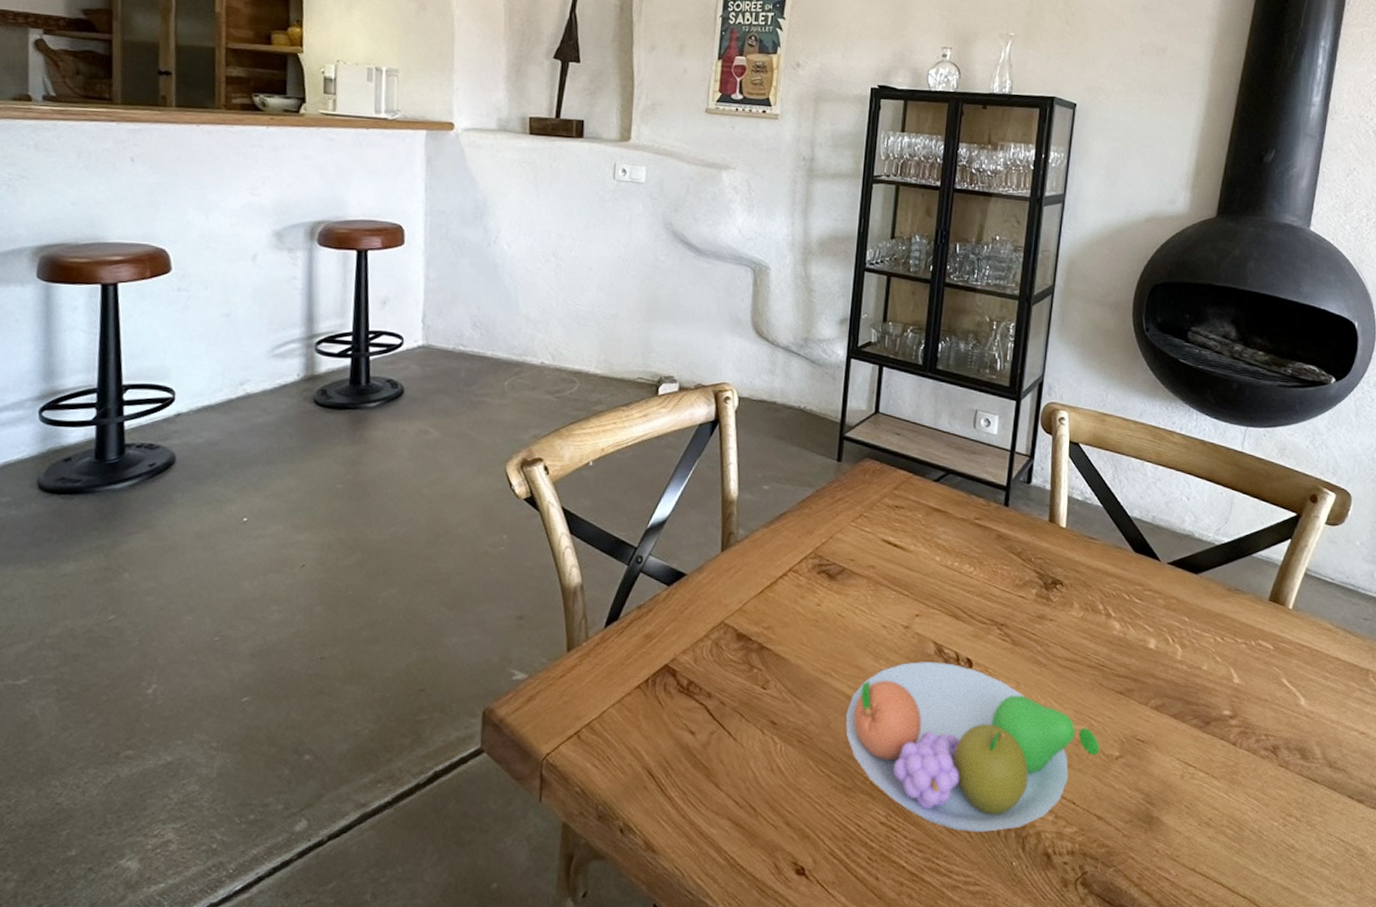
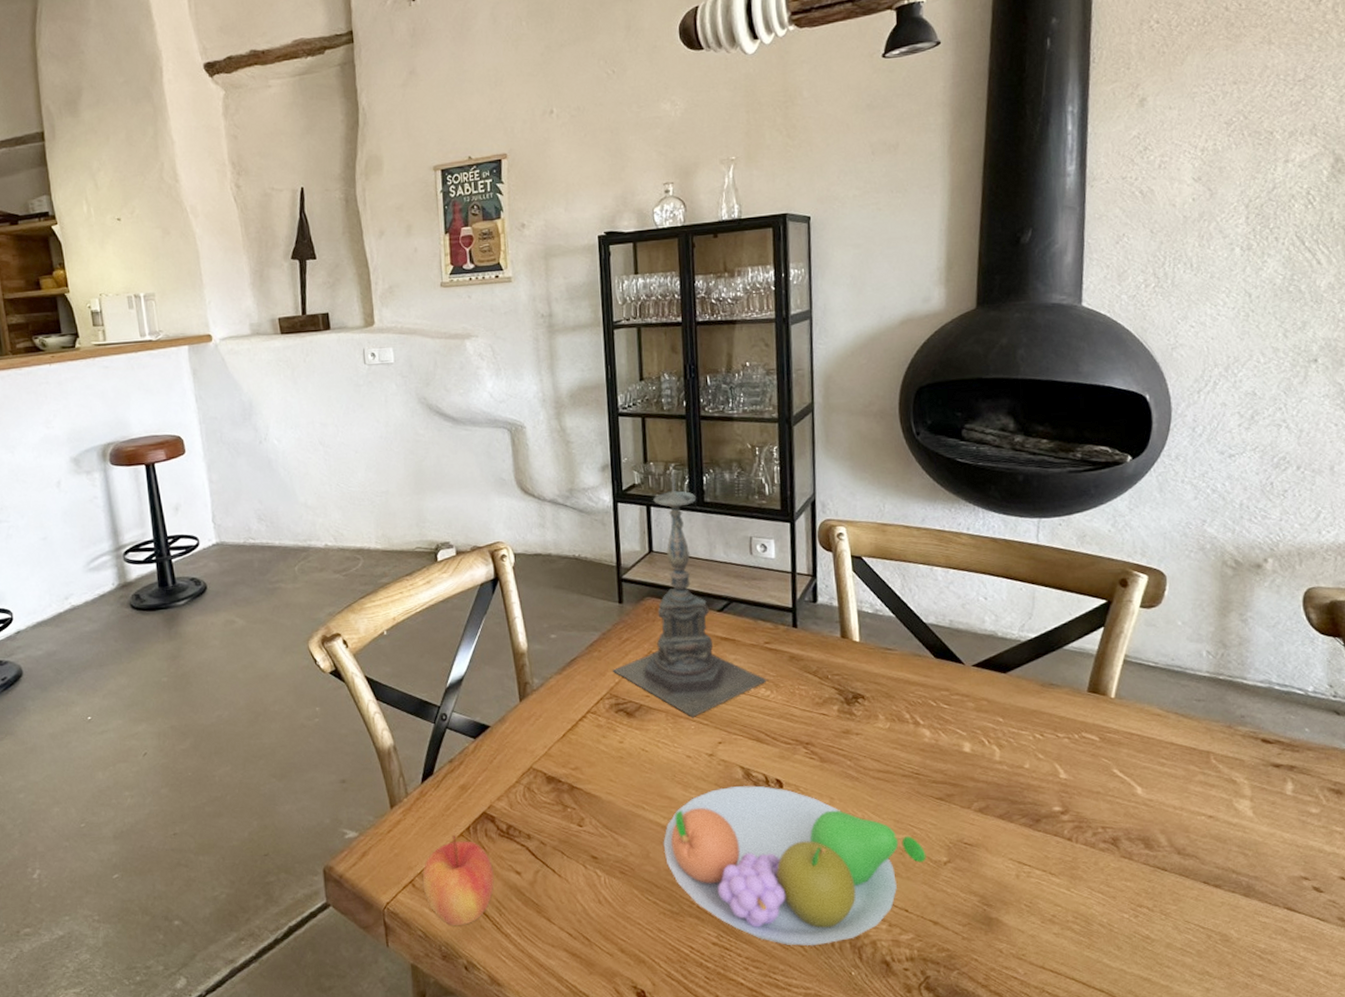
apple: none [589,686,667,784] -> present [422,834,495,926]
candle holder: none [820,326,974,586] -> present [612,464,769,717]

